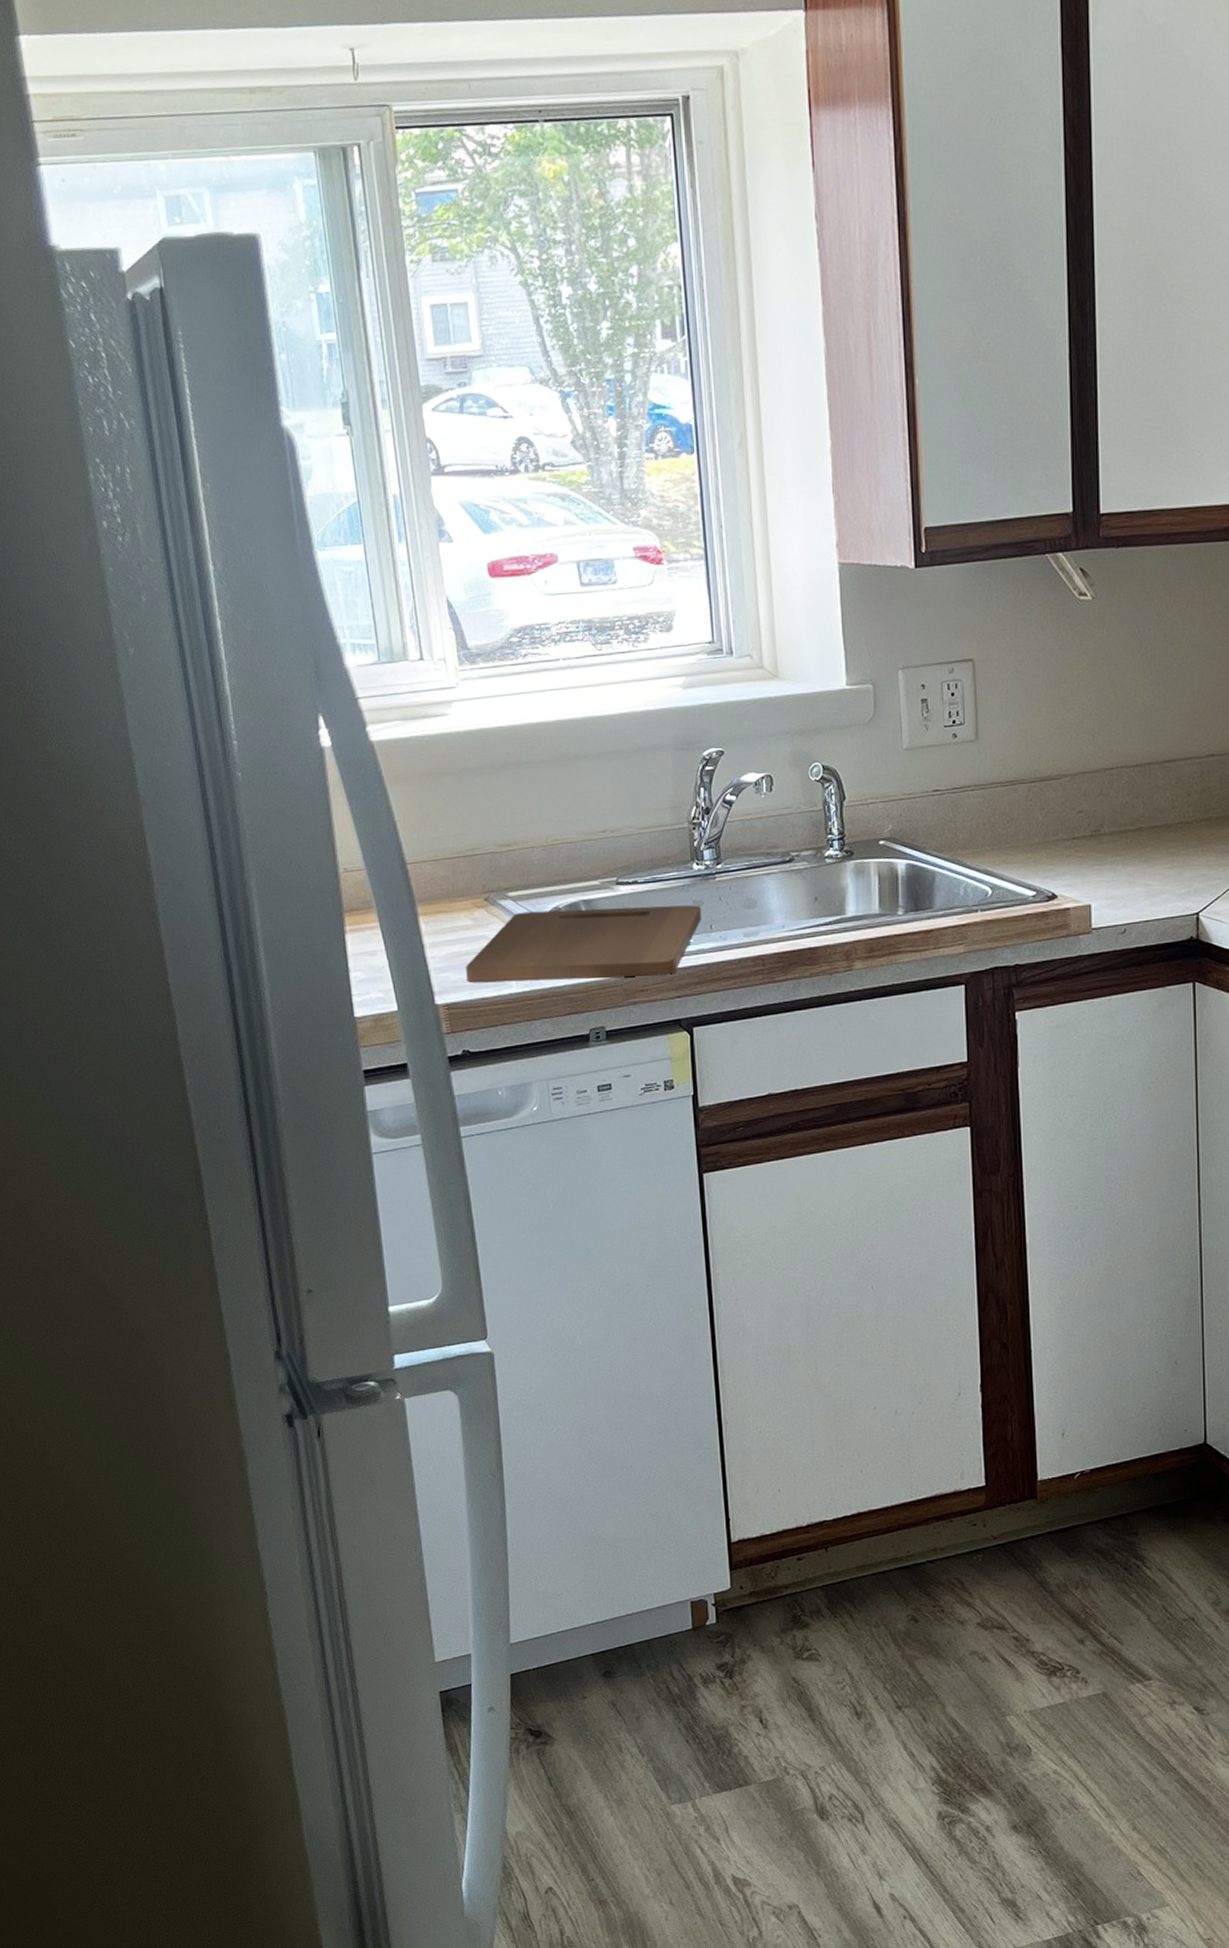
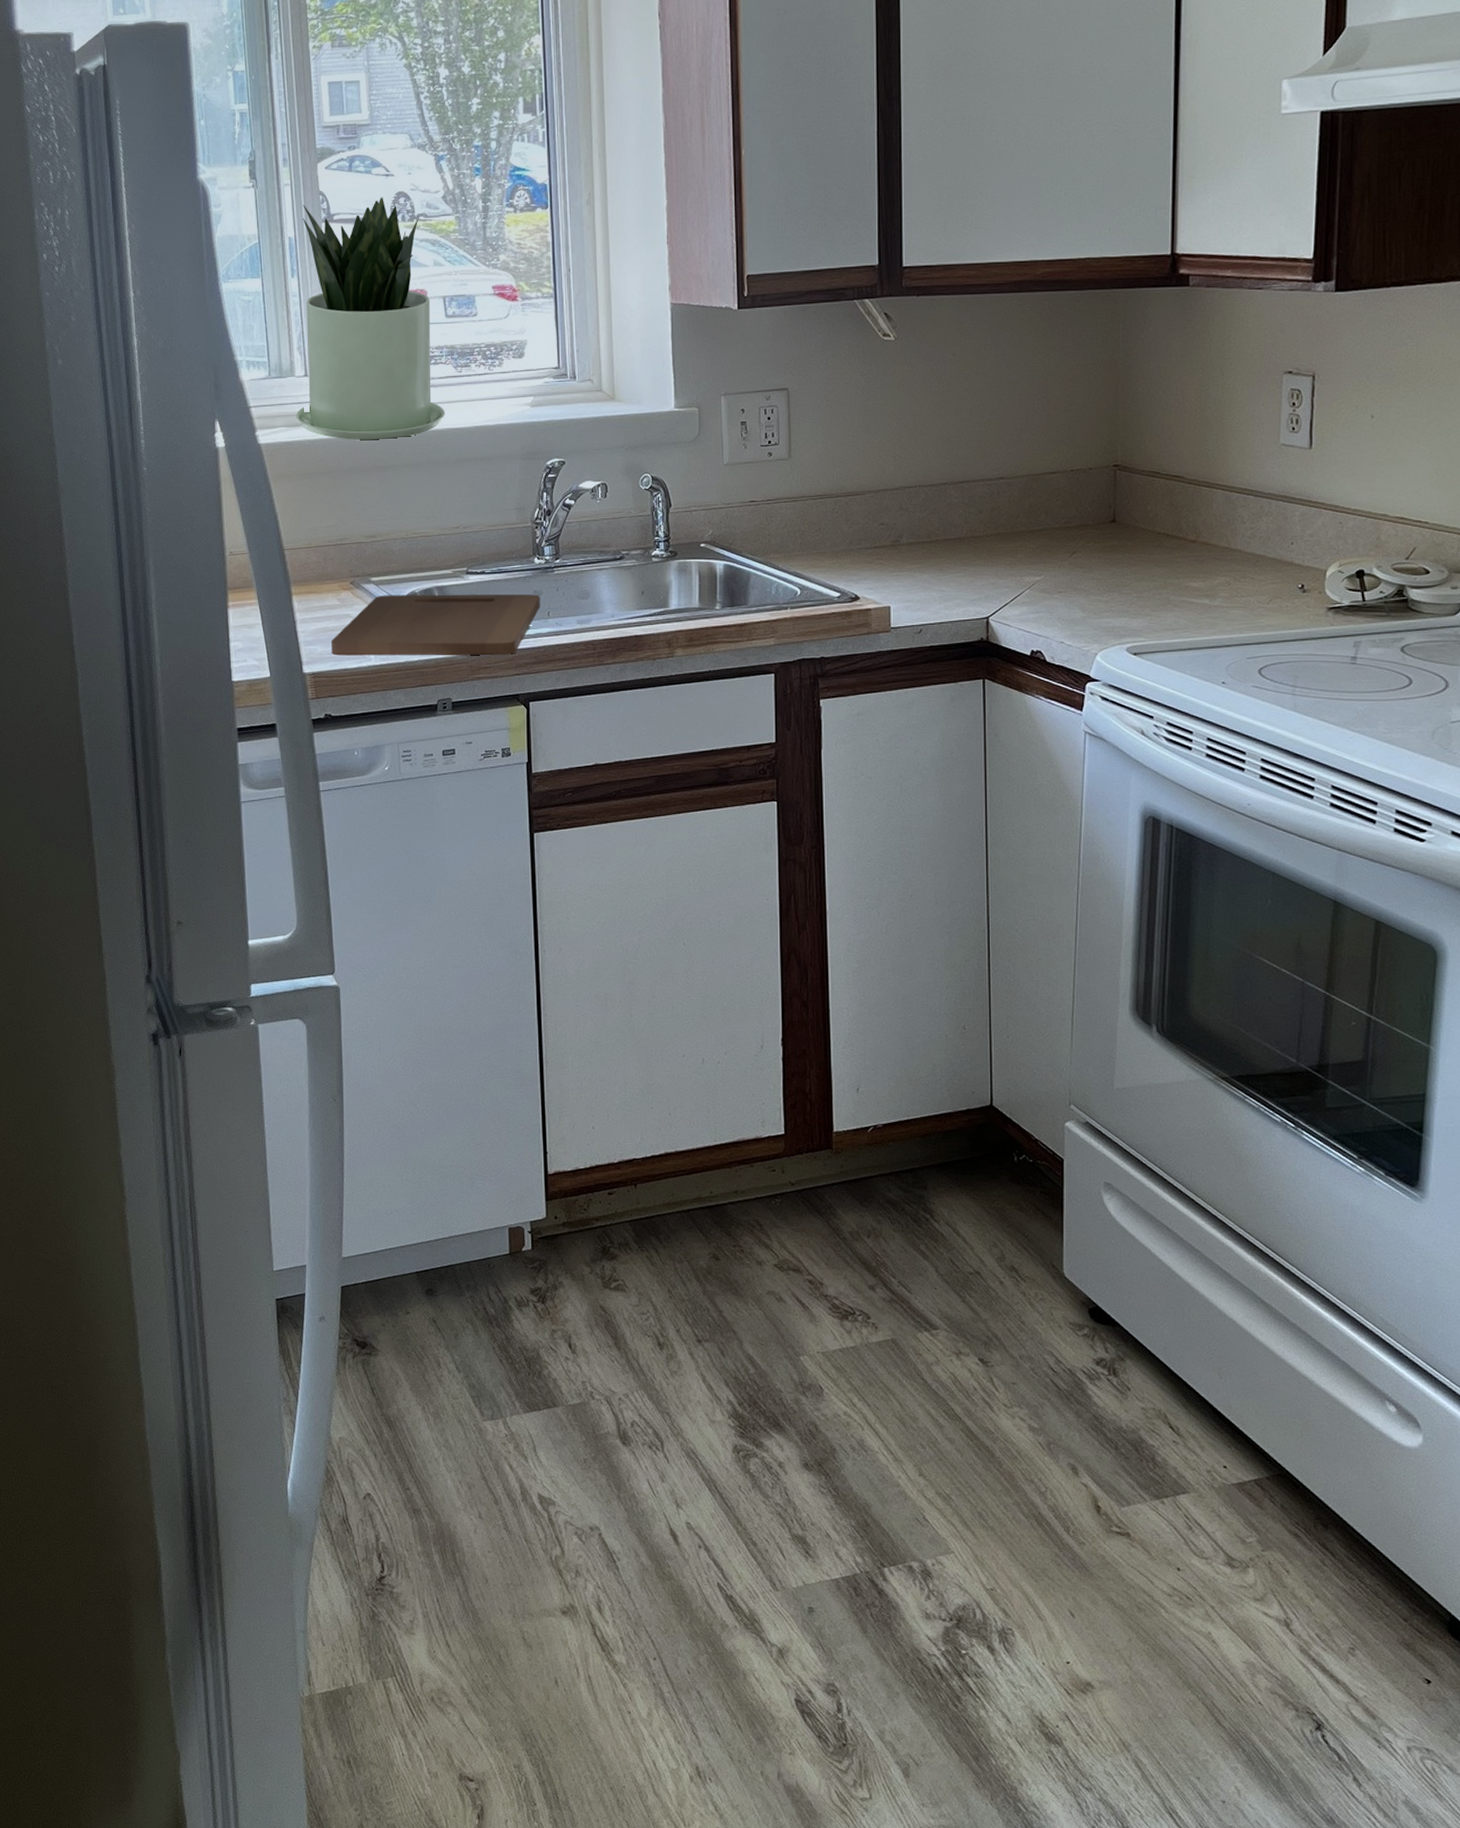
planter: none [408,444,585,734] -> present [295,197,446,441]

